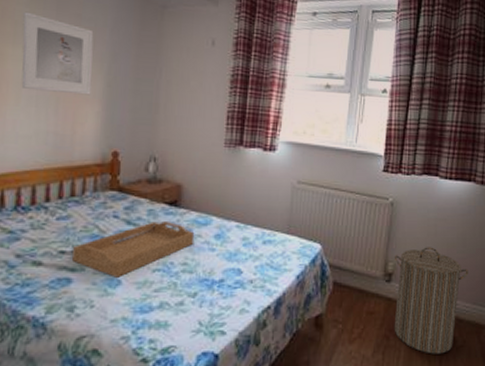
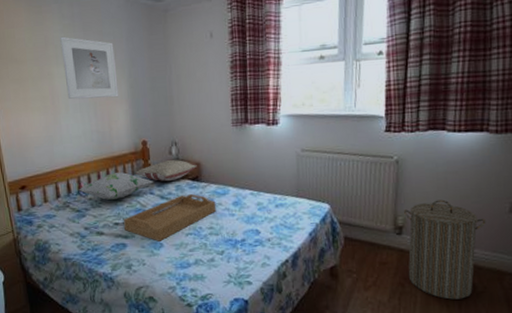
decorative pillow: none [16,187,120,222] -> present [79,172,153,201]
pillow: none [97,178,177,204] -> present [135,160,197,182]

